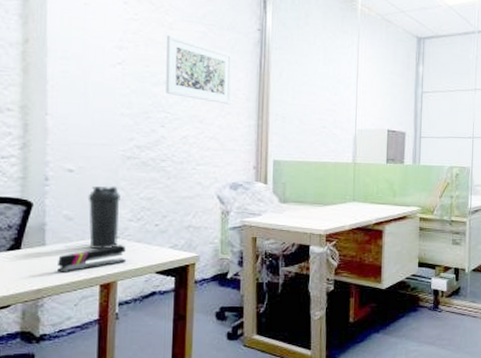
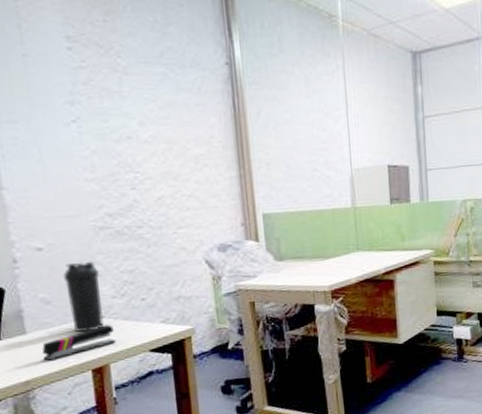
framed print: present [165,34,233,105] -> none [121,80,206,156]

